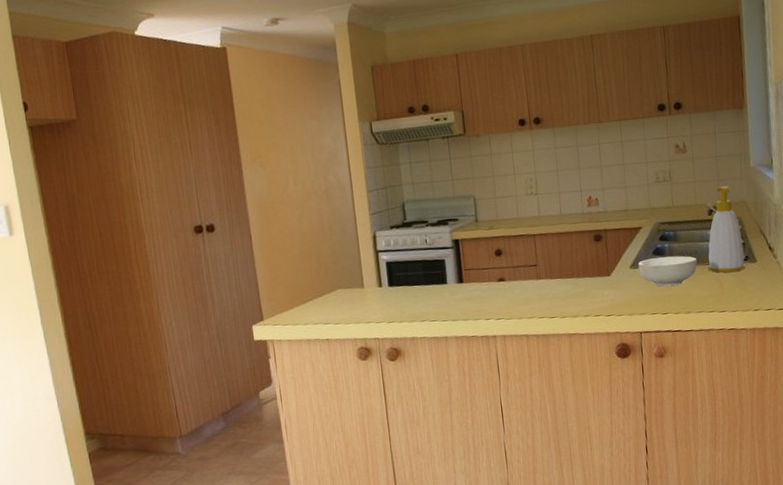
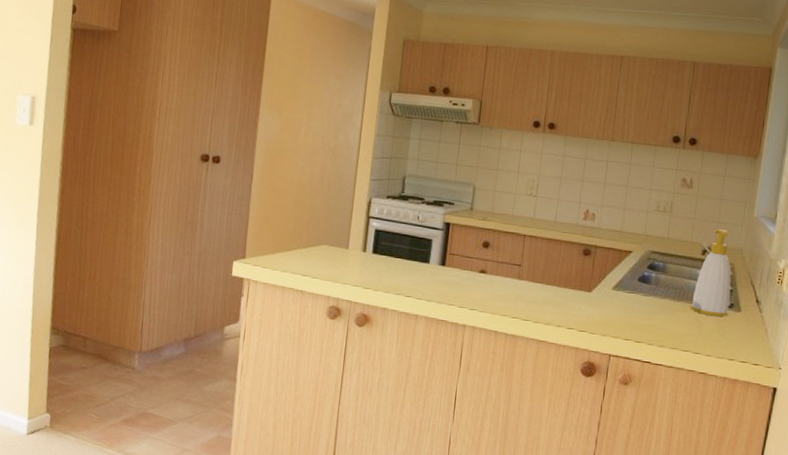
cereal bowl: present [638,255,697,287] -> none [620,284,681,317]

